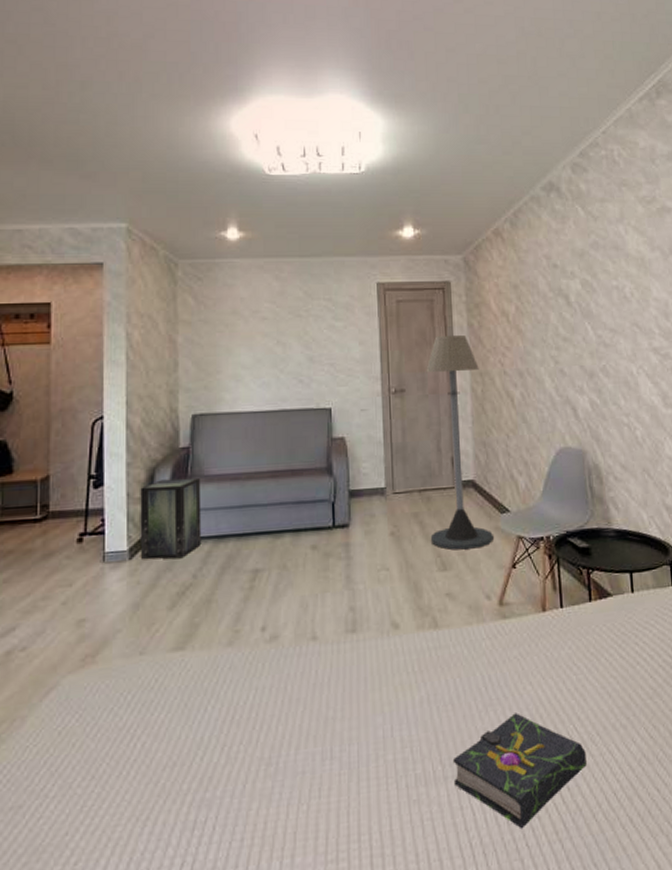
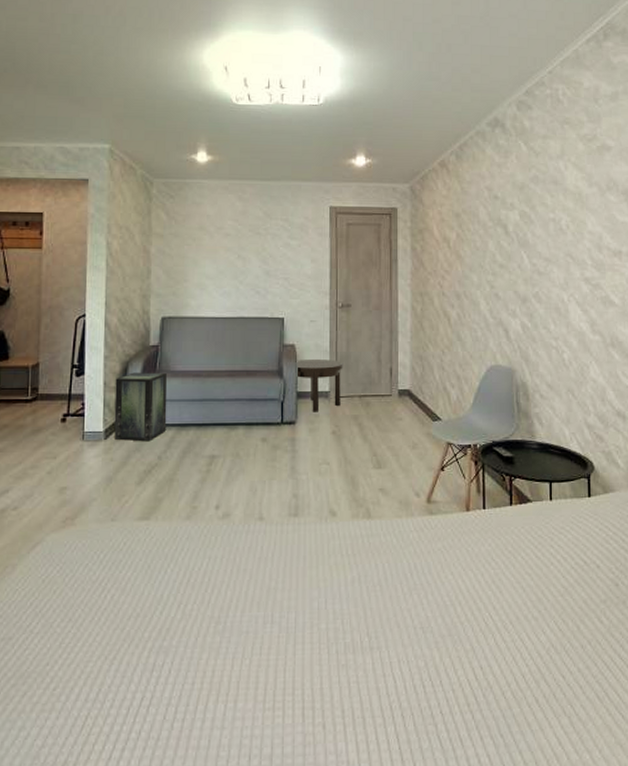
side table: none [346,451,400,512] -> present [295,360,343,412]
floor lamp: present [426,335,493,550] -> none [367,258,425,451]
book: present [452,713,587,829] -> none [378,598,499,699]

